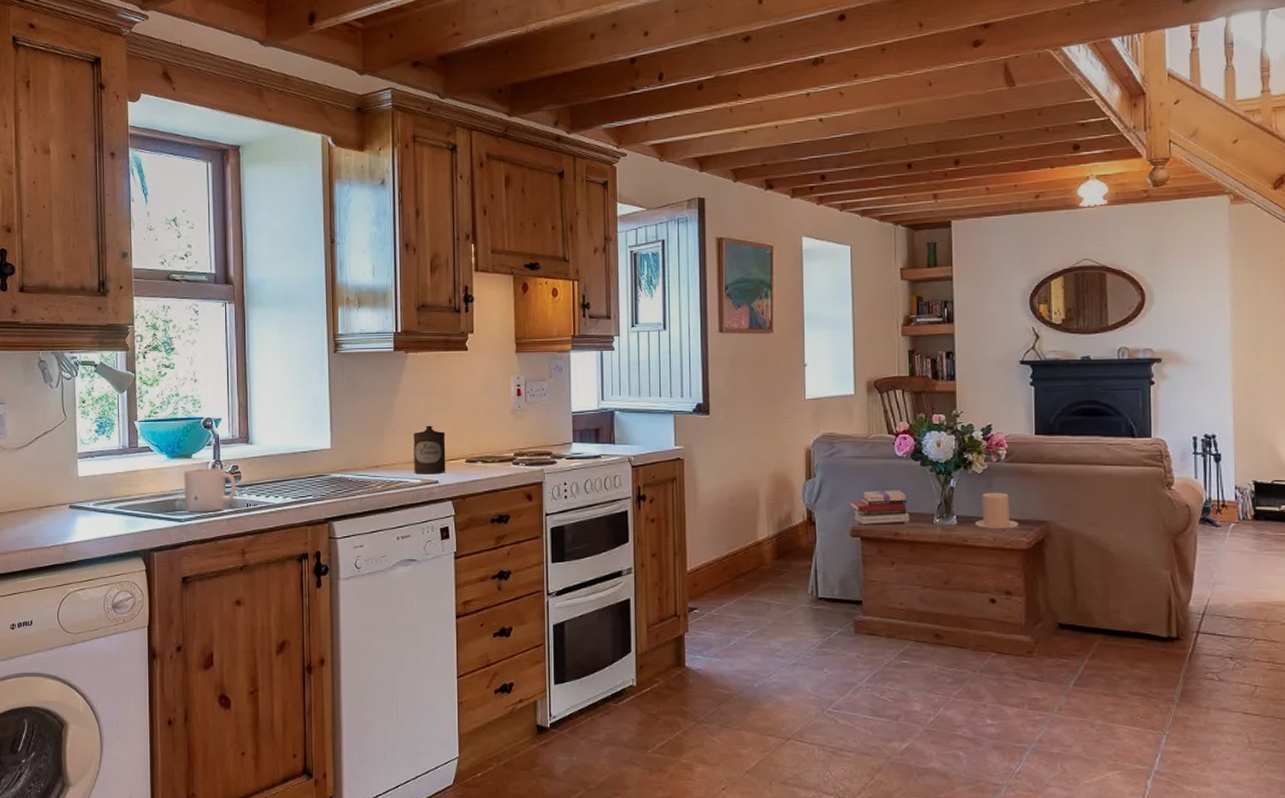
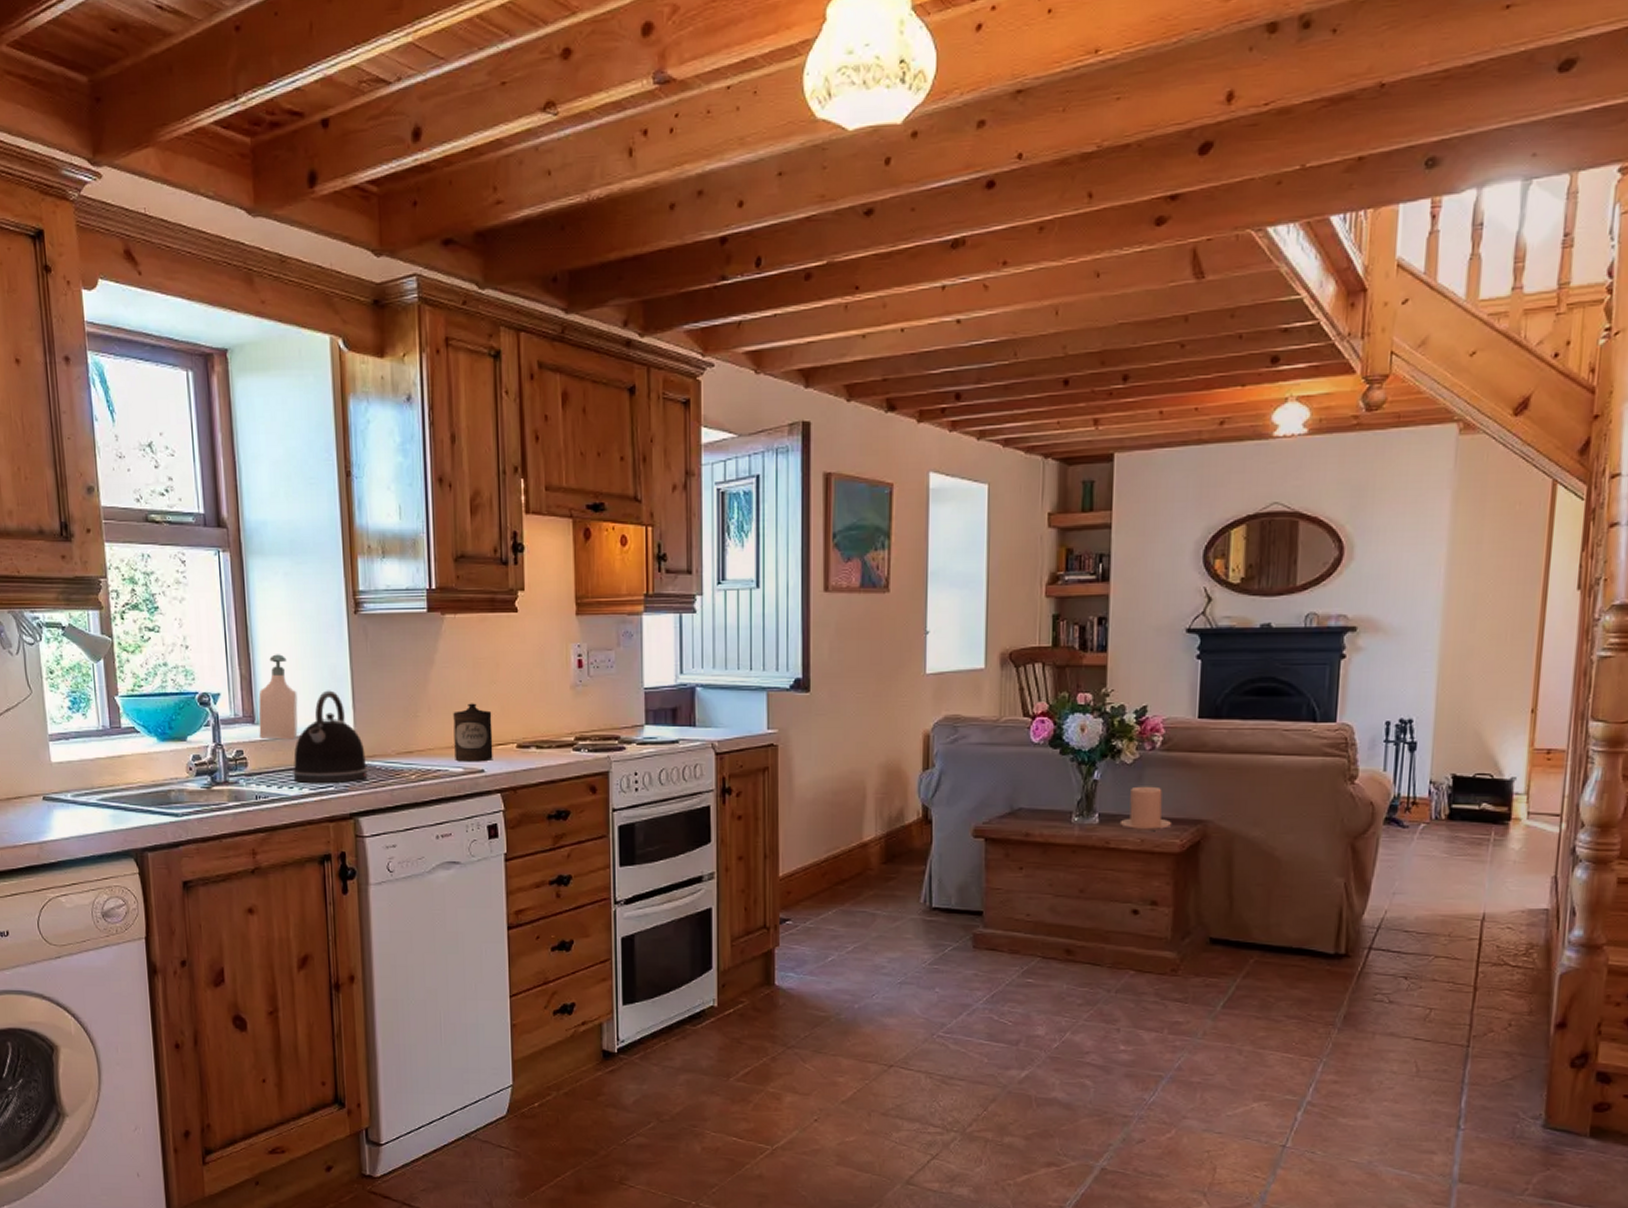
mug: present [183,468,236,511] -> none [177,753,242,804]
soap bottle: none [252,386,285,457] -> present [258,654,298,740]
kettle: none [279,415,342,493] -> present [293,690,369,783]
books: present [849,490,910,524] -> none [973,783,1044,823]

